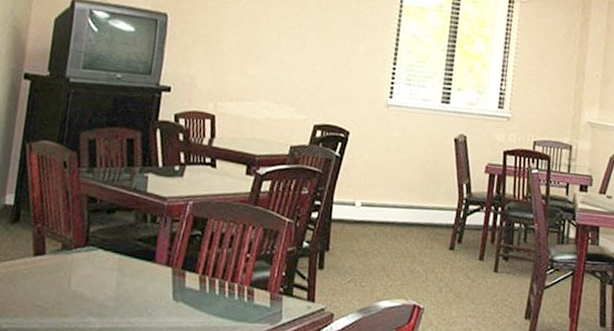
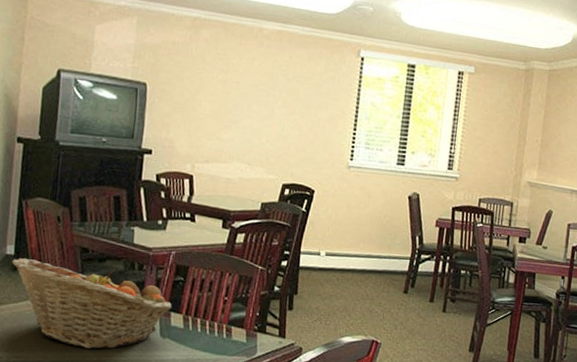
fruit basket: none [10,208,188,315] -> present [12,258,172,349]

